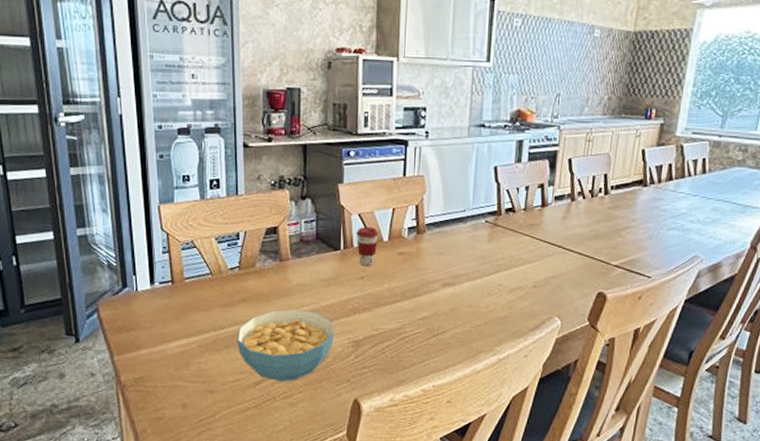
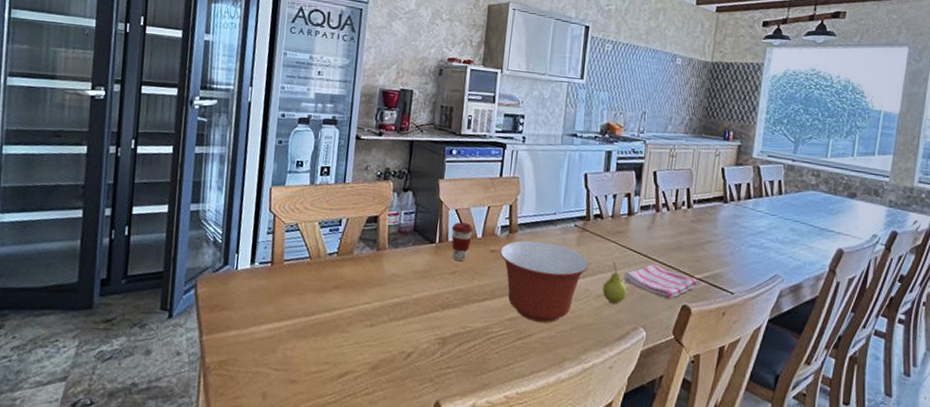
cereal bowl: present [237,308,334,381] -> none [325,299,422,376]
mixing bowl: none [409,240,502,319] -> present [500,240,589,323]
fruit: none [516,255,542,297] -> present [602,261,627,304]
dish towel: none [538,255,616,288] -> present [624,264,699,300]

